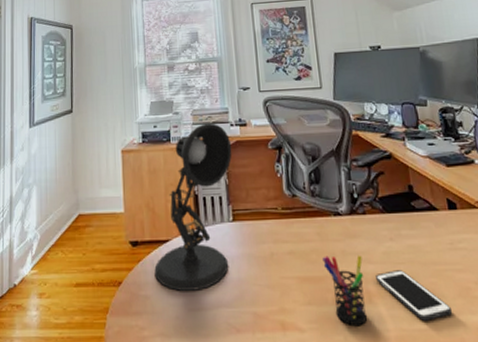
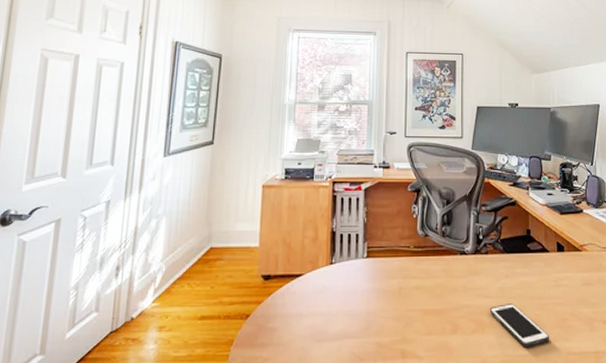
desk lamp: present [154,123,232,291] -> none [284,163,373,323]
pen holder: present [322,255,368,327] -> none [445,290,480,354]

